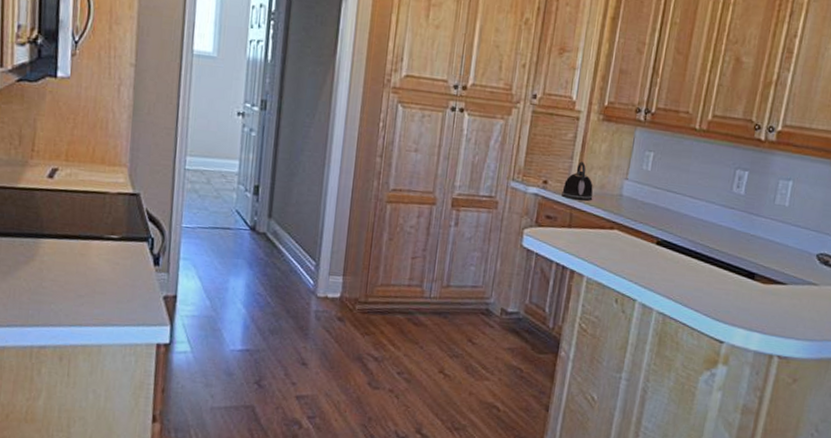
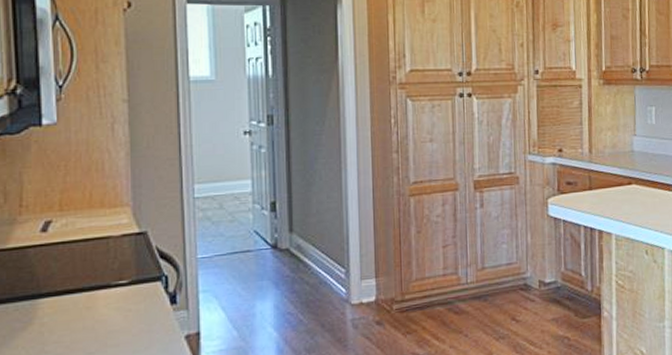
kettle: present [561,161,593,202] -> none [577,126,607,164]

